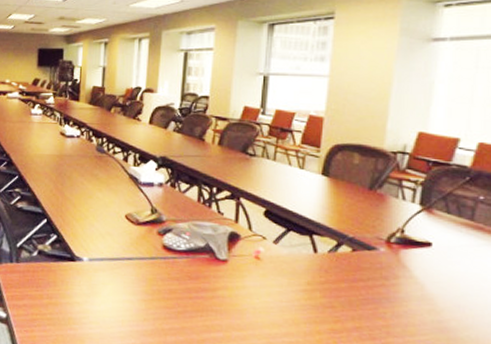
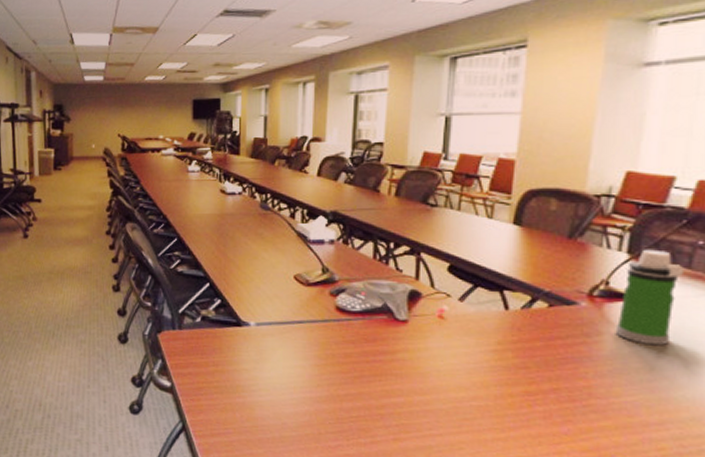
water bottle: none [410,201,469,290] -> present [615,249,685,346]

